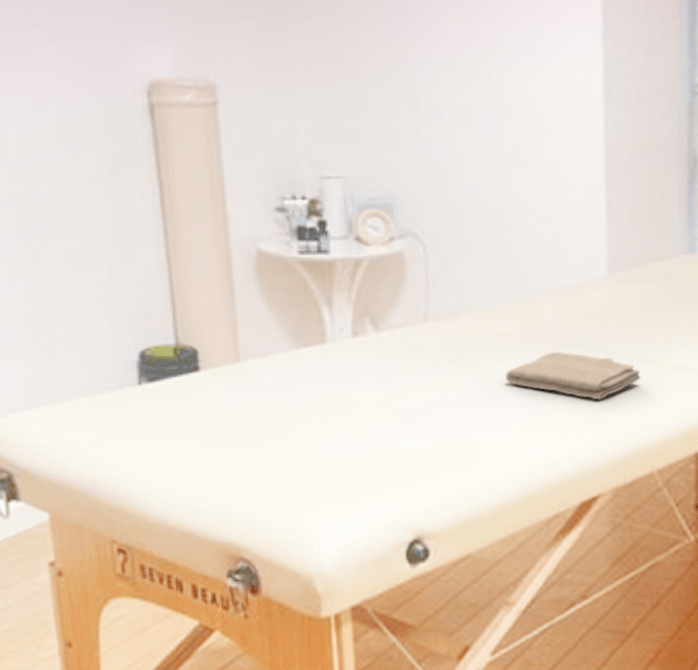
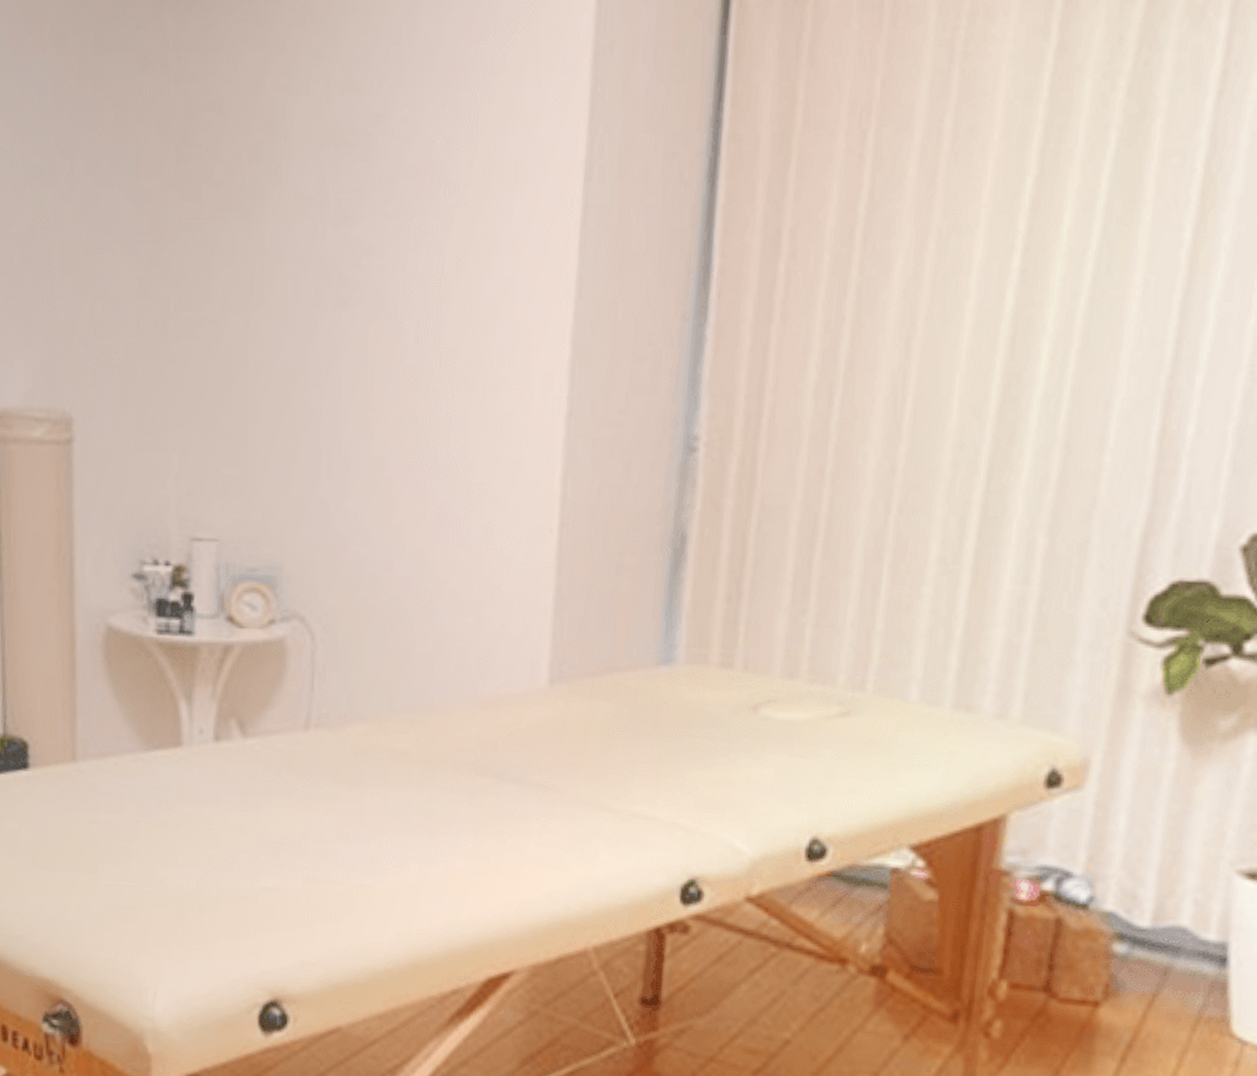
washcloth: present [506,351,641,400] -> none [402,780,583,849]

